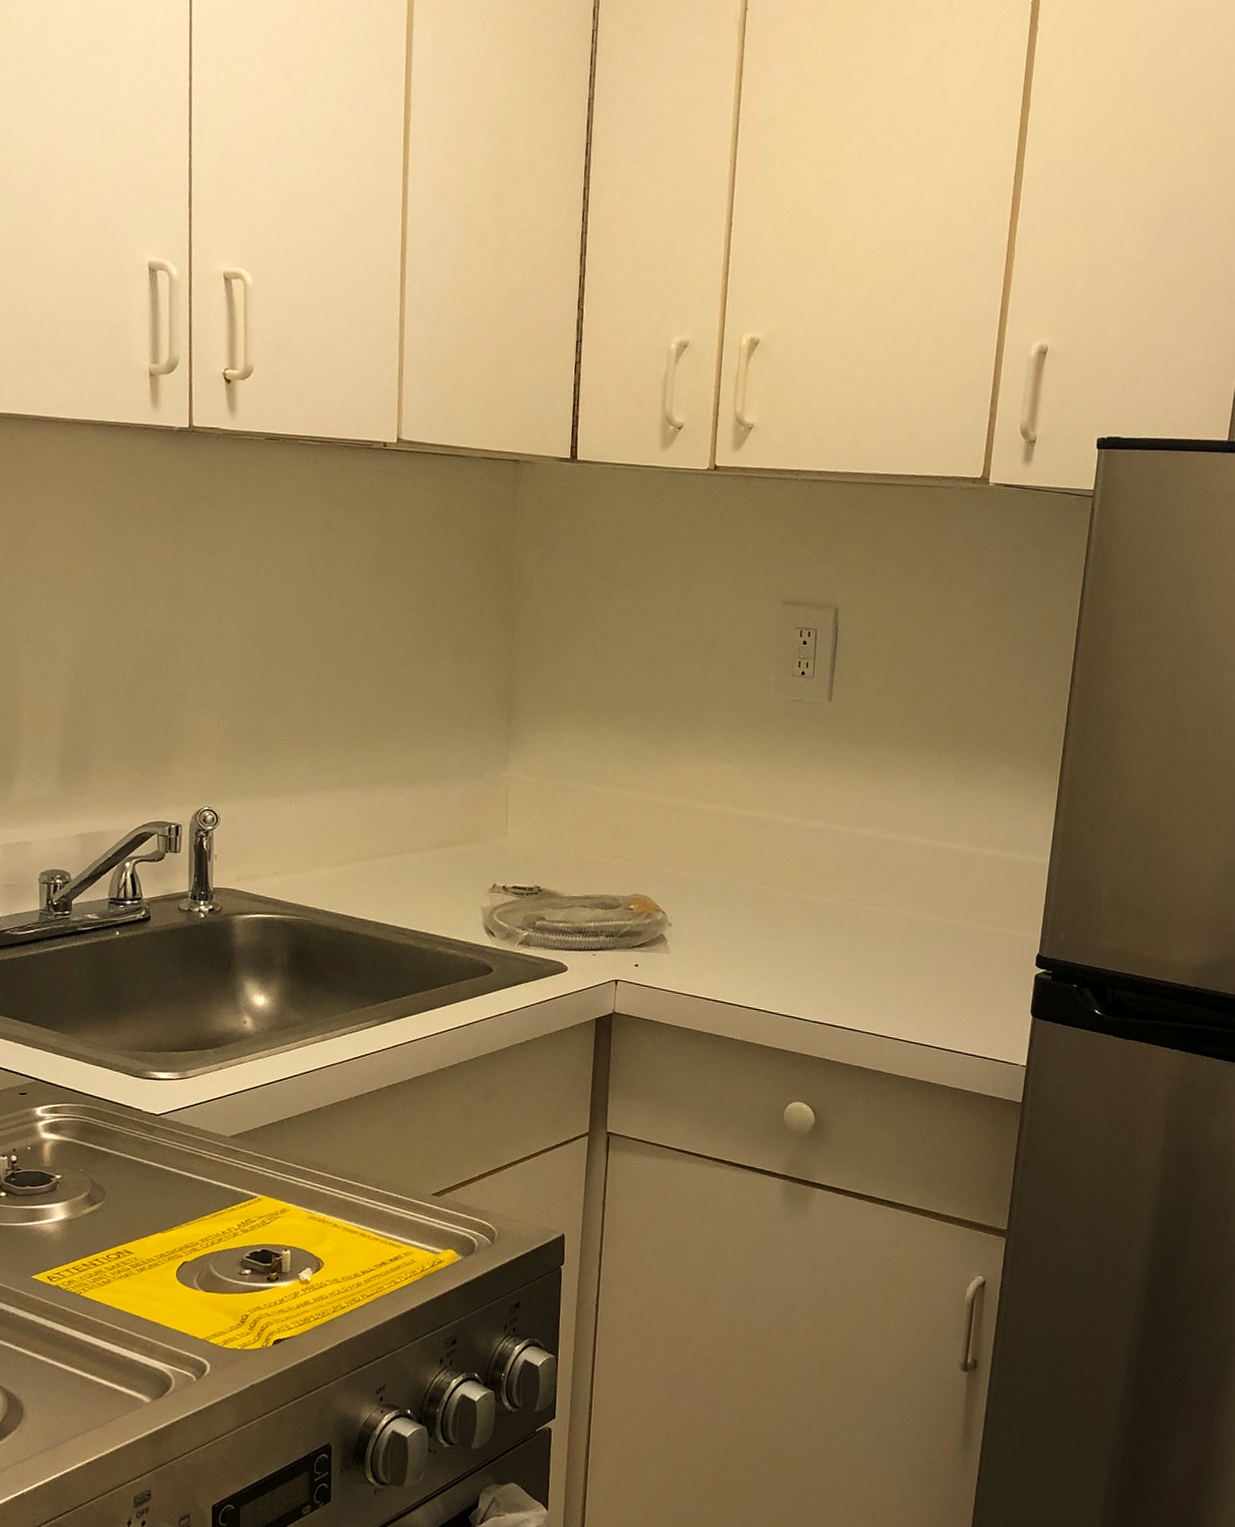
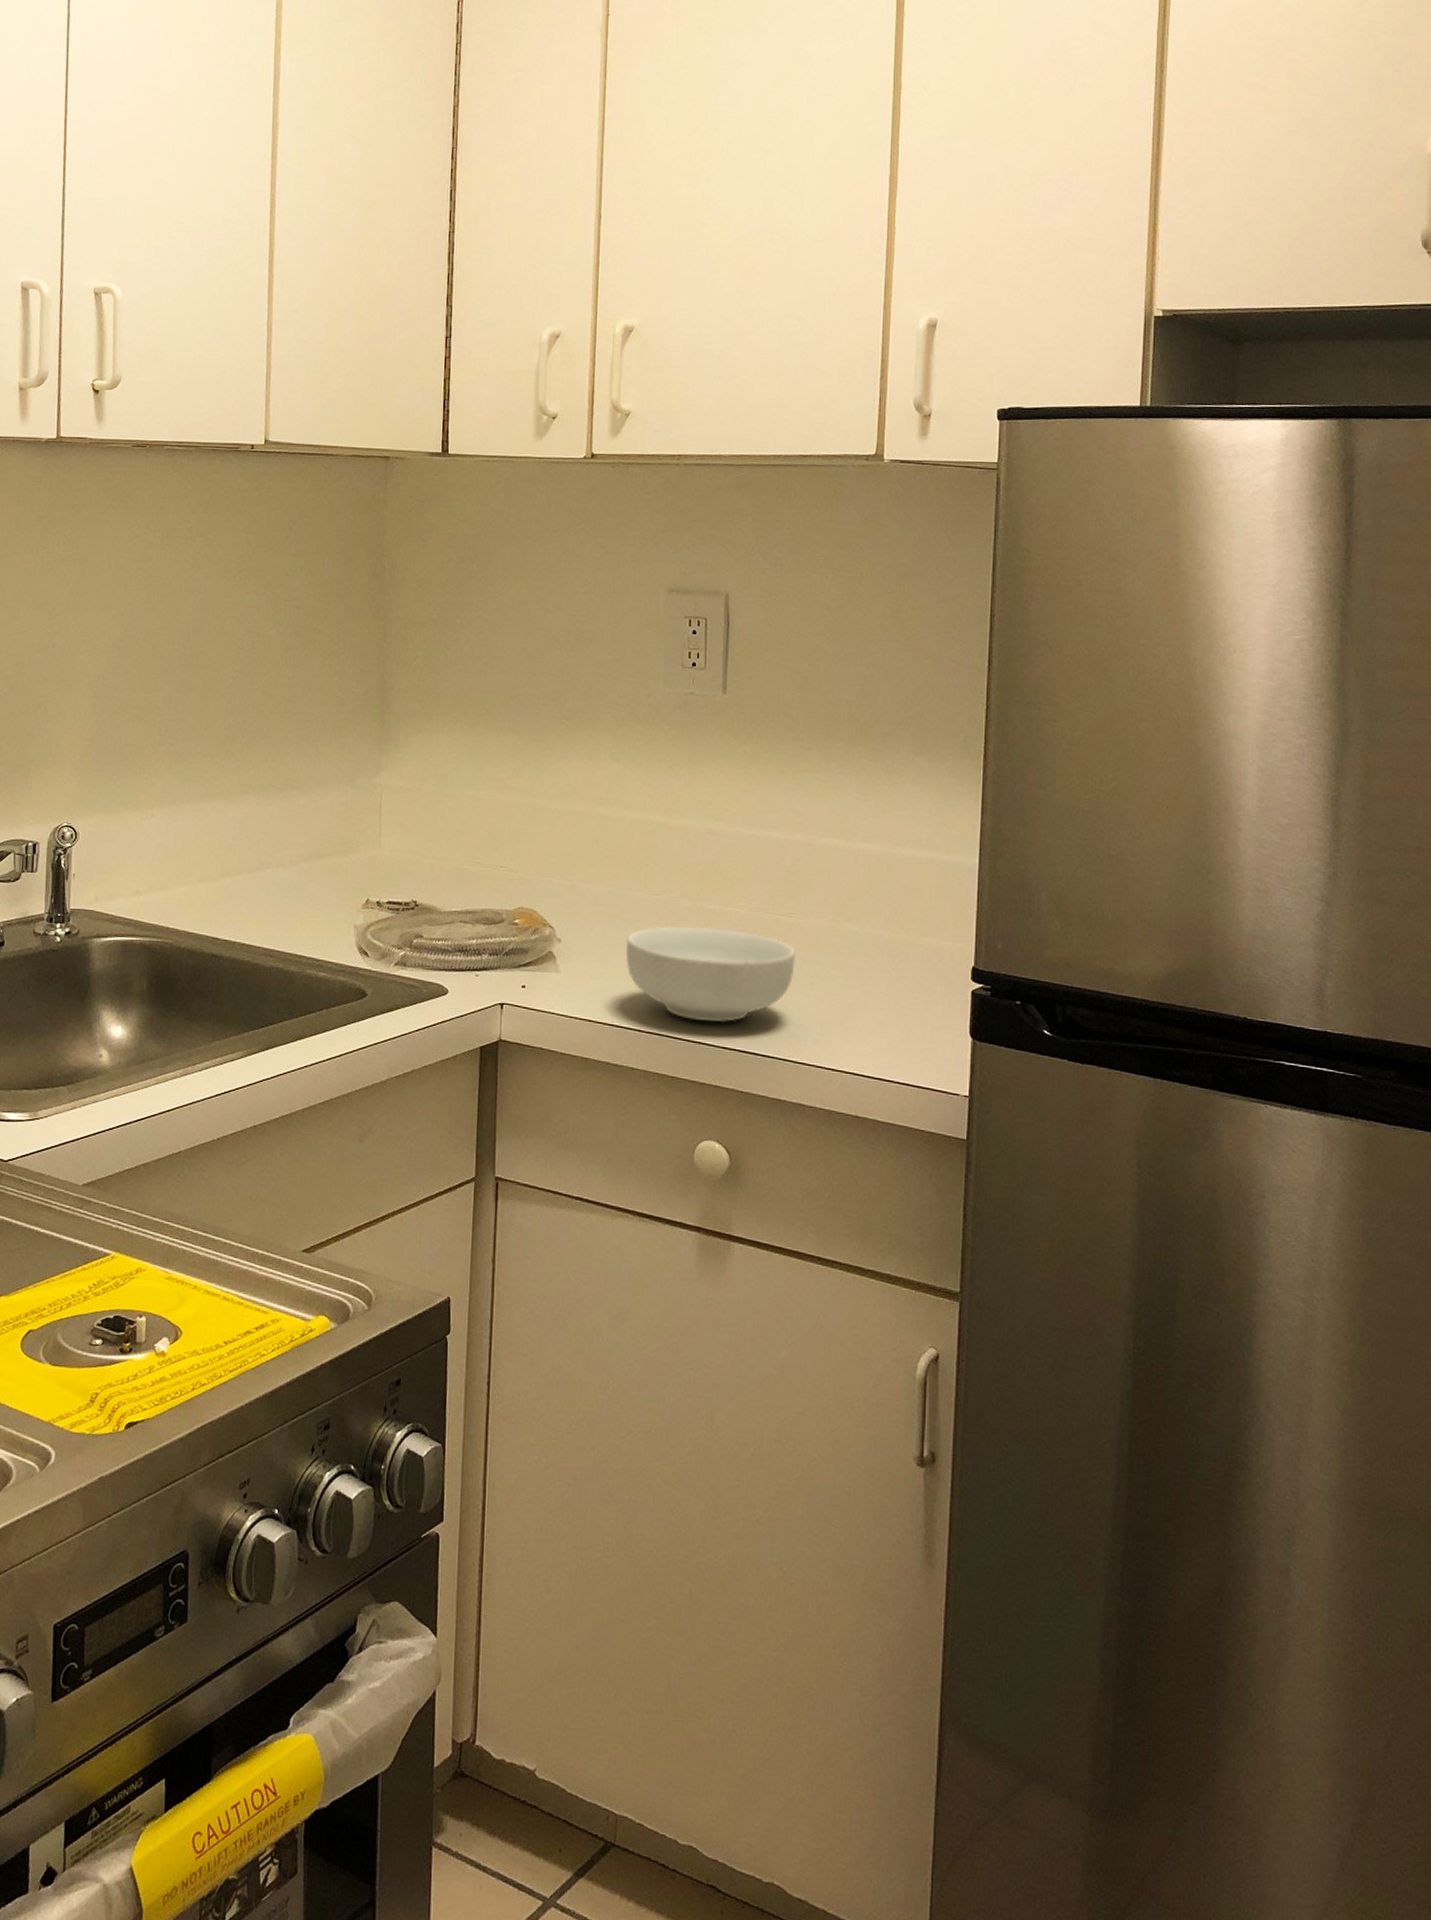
cereal bowl: none [730,913,883,1000] -> present [626,925,797,1023]

